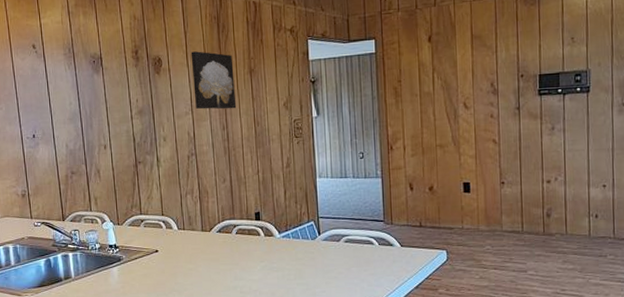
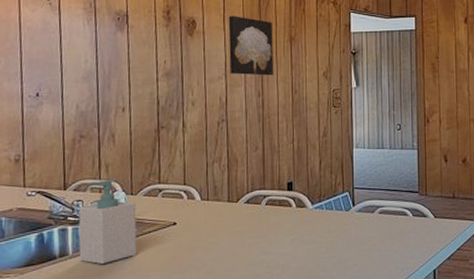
soap bottle: none [76,210,127,286] -> present [78,178,137,264]

